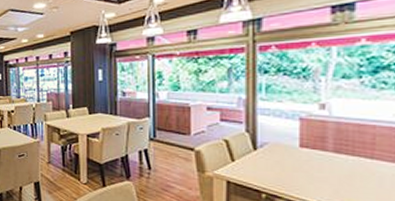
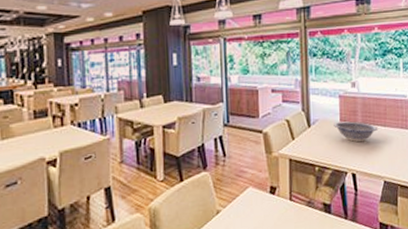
decorative bowl: none [290,148,360,174] -> present [334,121,378,143]

